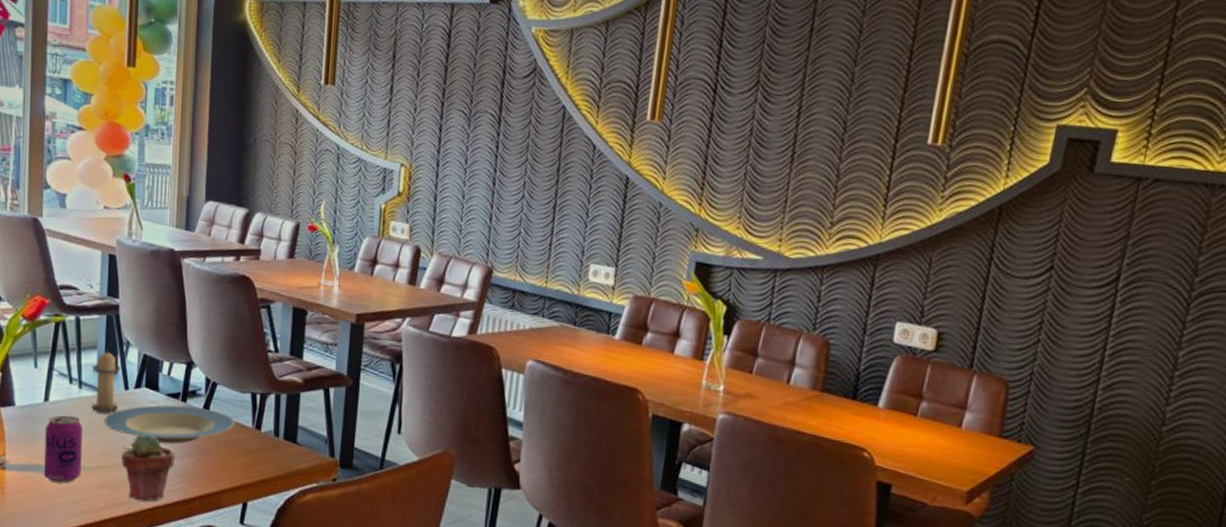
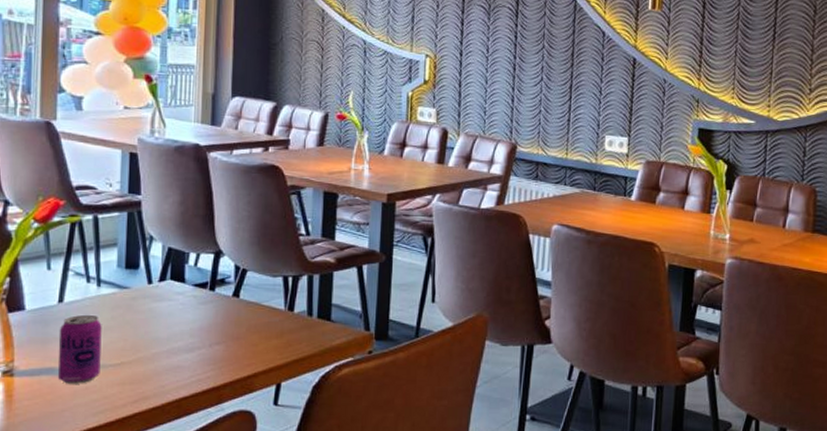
candle: present [91,348,122,413] -> none [111,244,144,309]
plate: present [104,405,235,444] -> none [125,295,267,334]
potted succulent: present [121,434,175,502] -> none [145,325,203,393]

